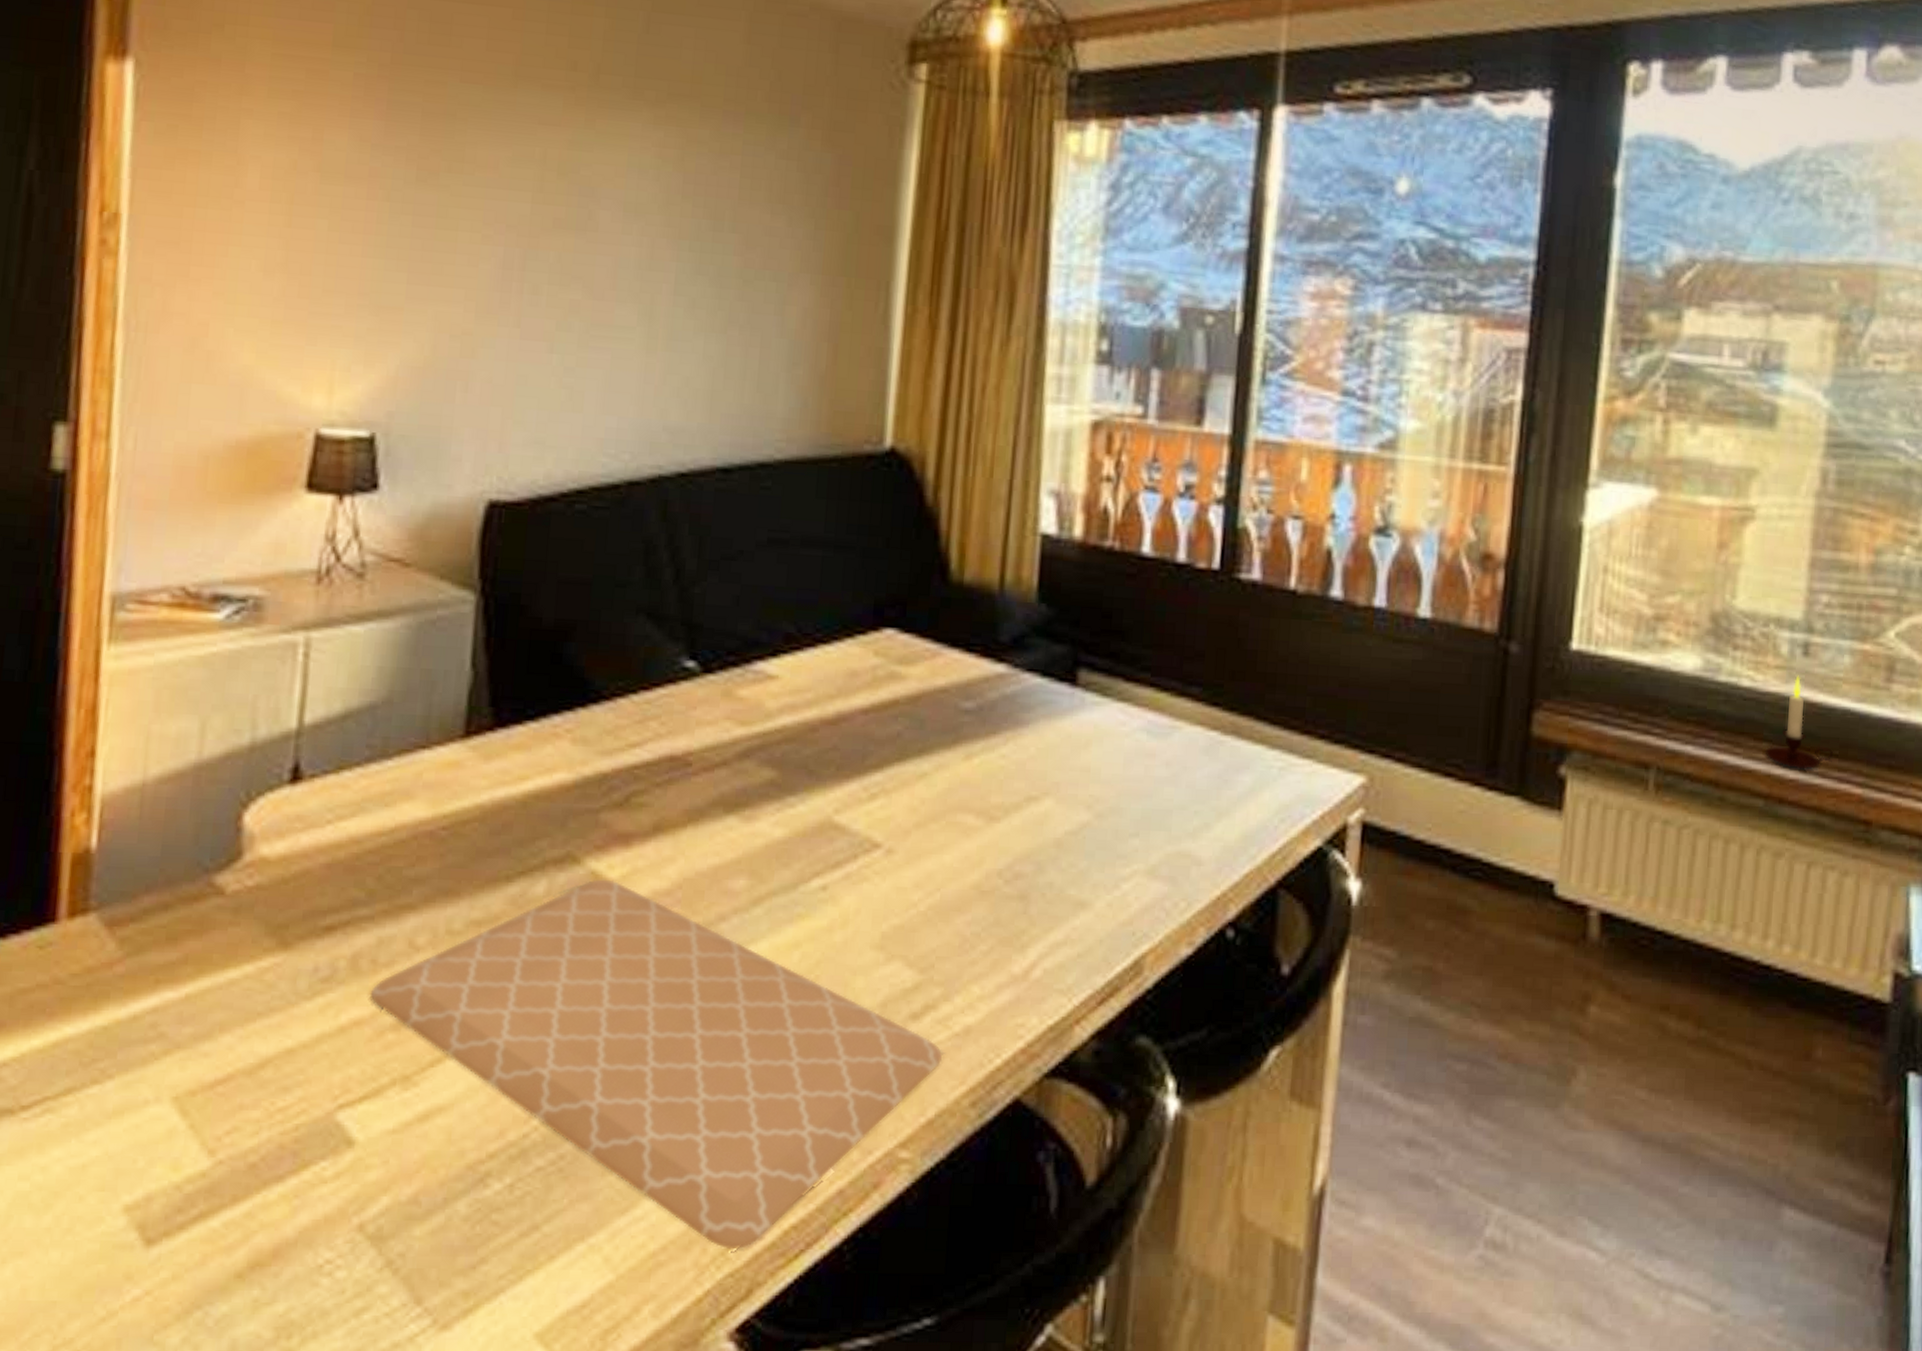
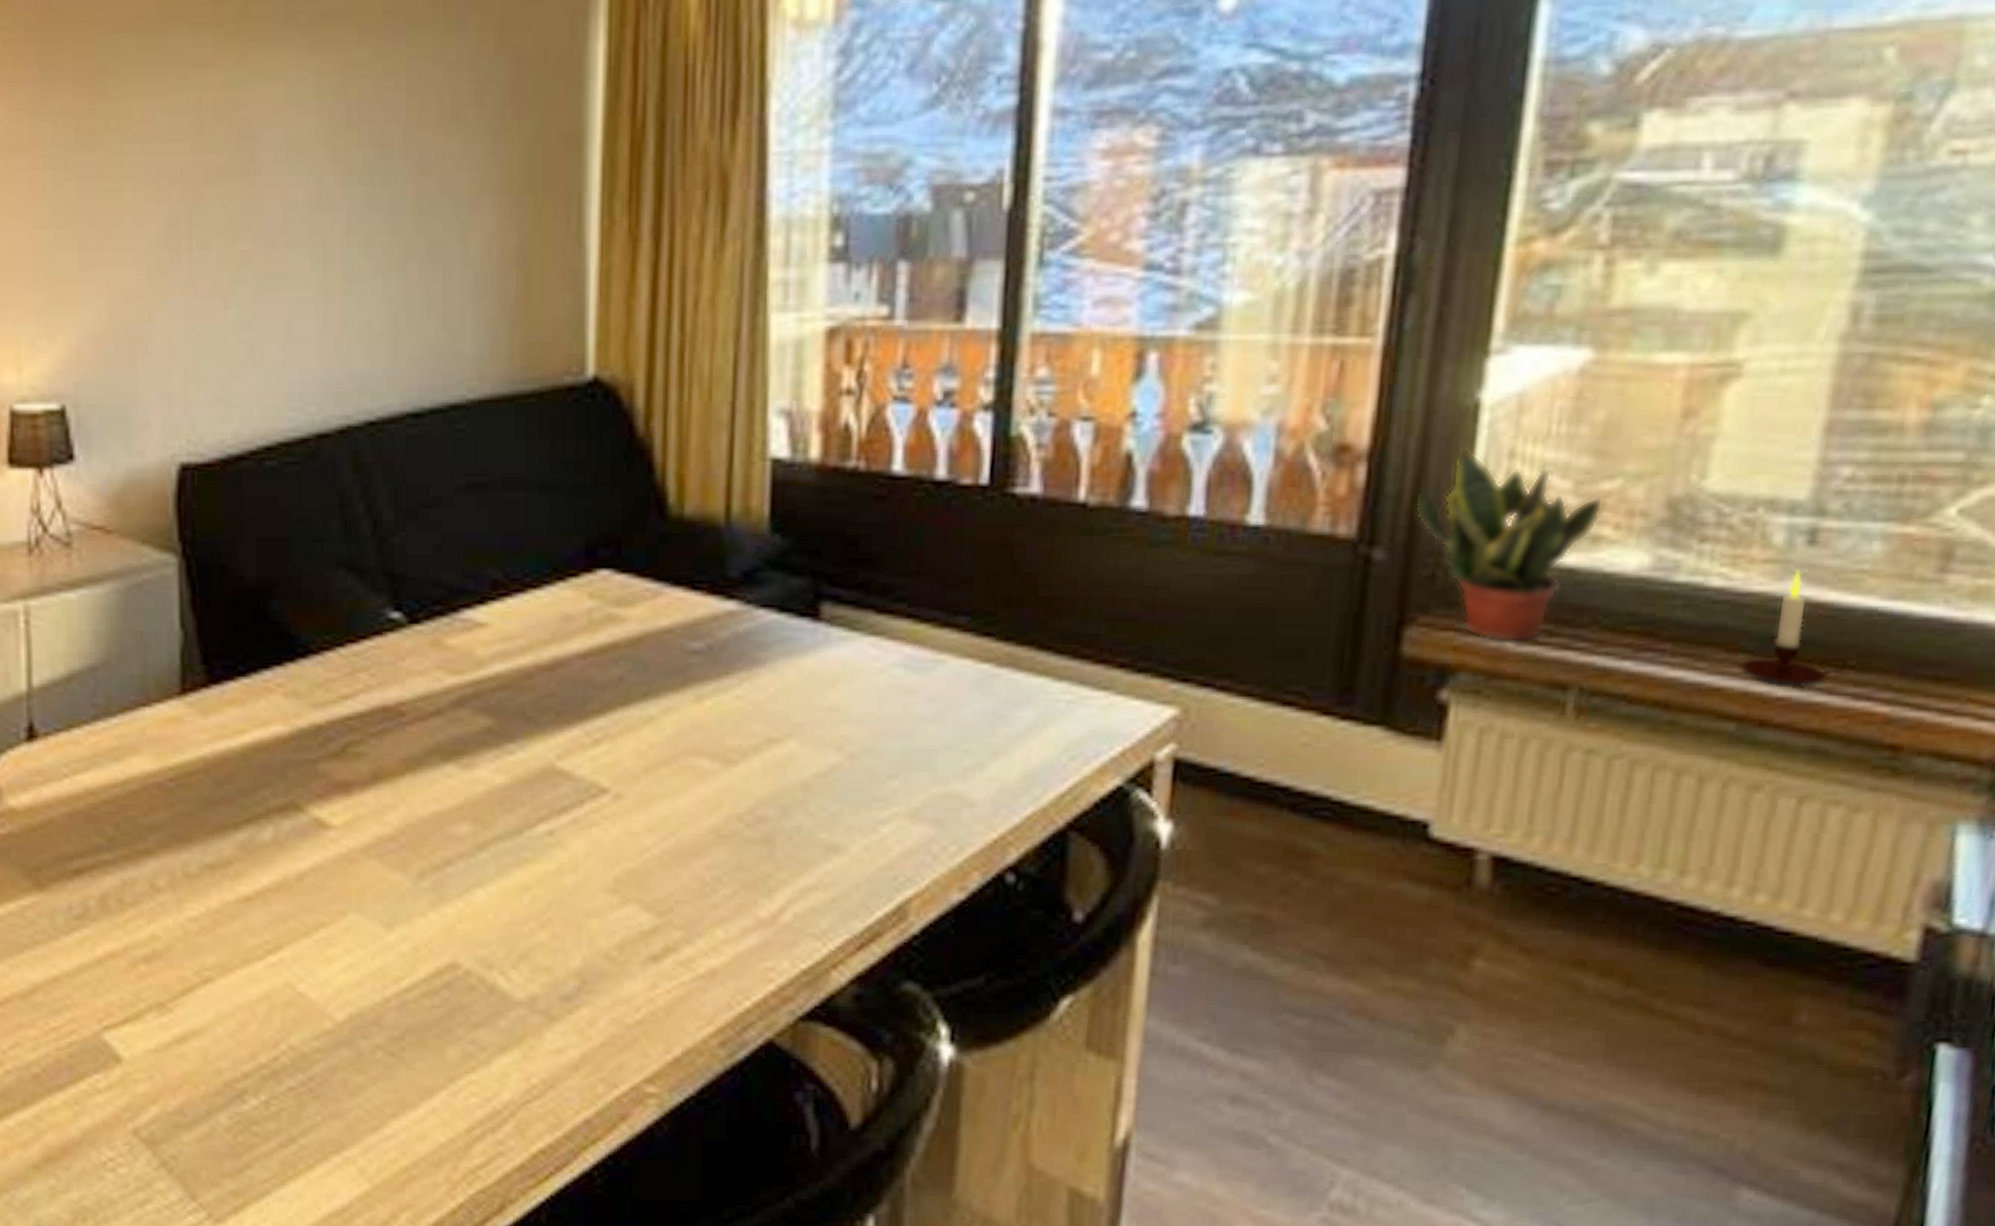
placemat: present [370,879,943,1250] -> none [120,825,687,1169]
potted plant: none [1539,559,1669,728] -> present [1415,444,1604,643]

